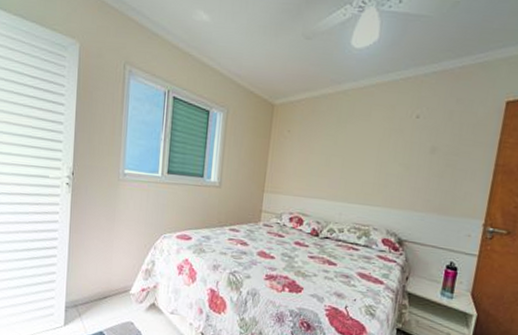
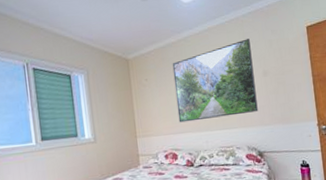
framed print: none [314,104,425,193] -> present [172,39,258,123]

